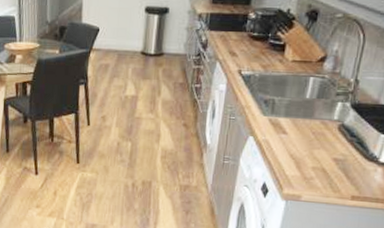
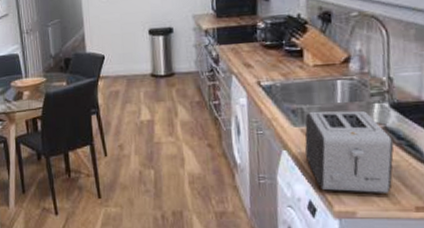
toaster: none [268,103,347,182] -> present [304,110,394,193]

